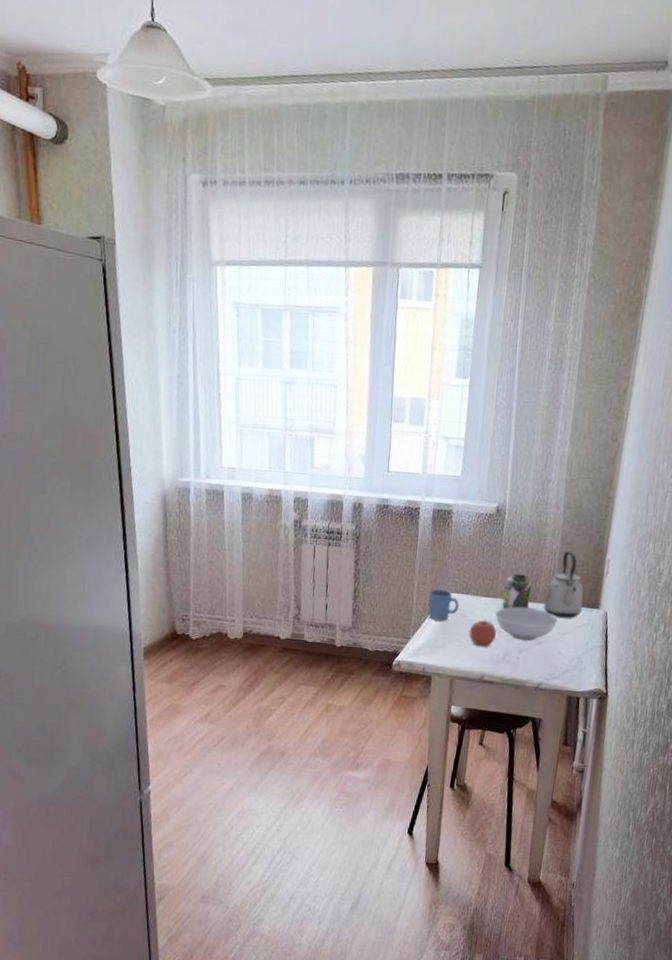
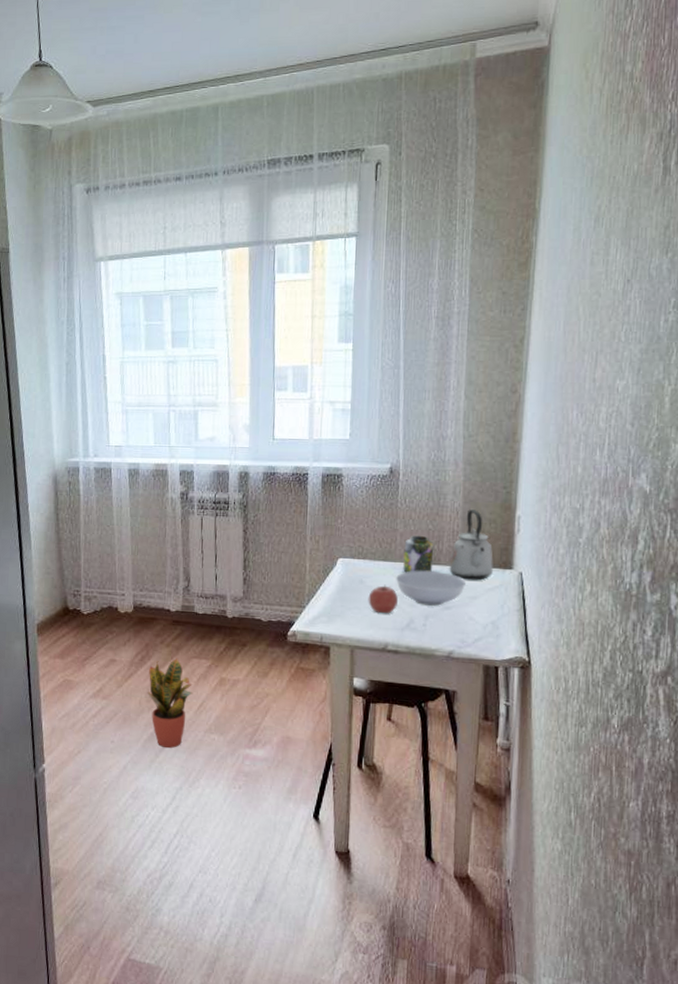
potted plant: none [255,684,300,770] -> present [147,657,193,748]
mug: present [428,589,459,622] -> none [322,555,355,589]

